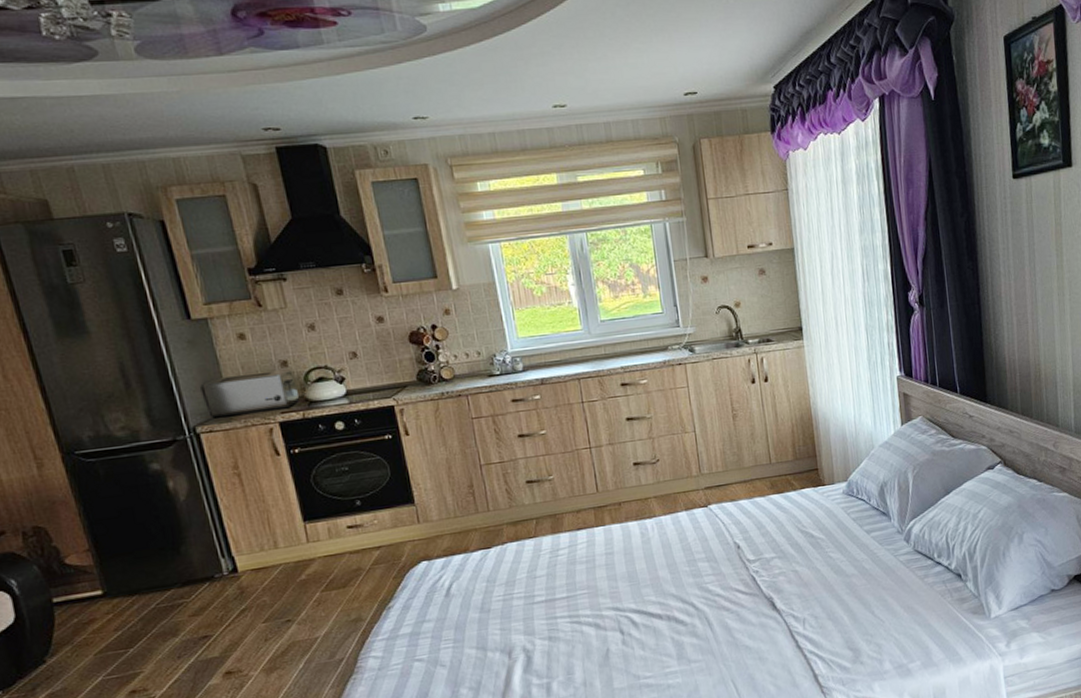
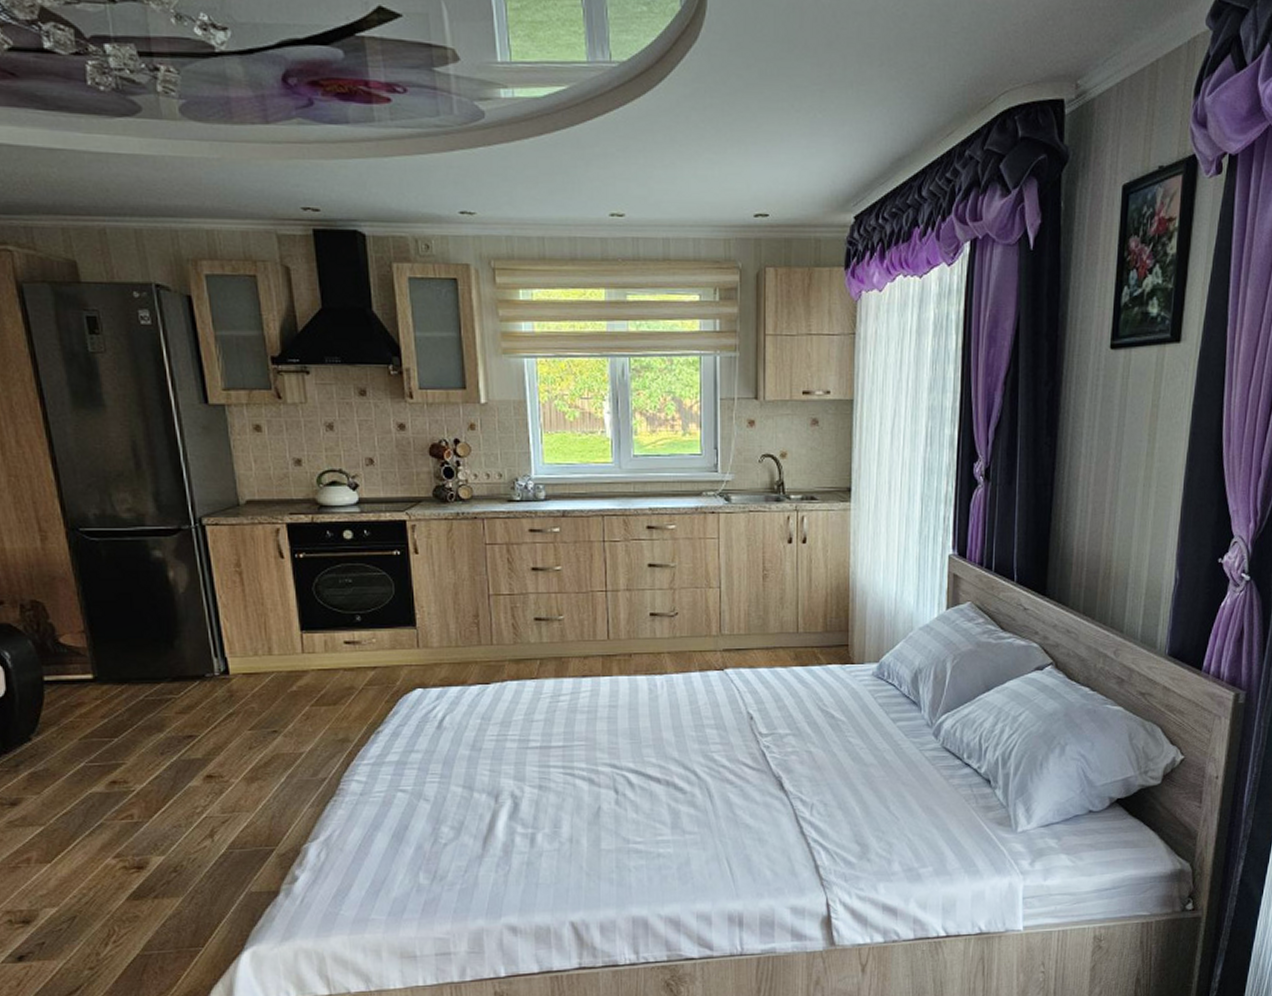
toaster: present [202,368,300,419] -> none [212,467,311,511]

